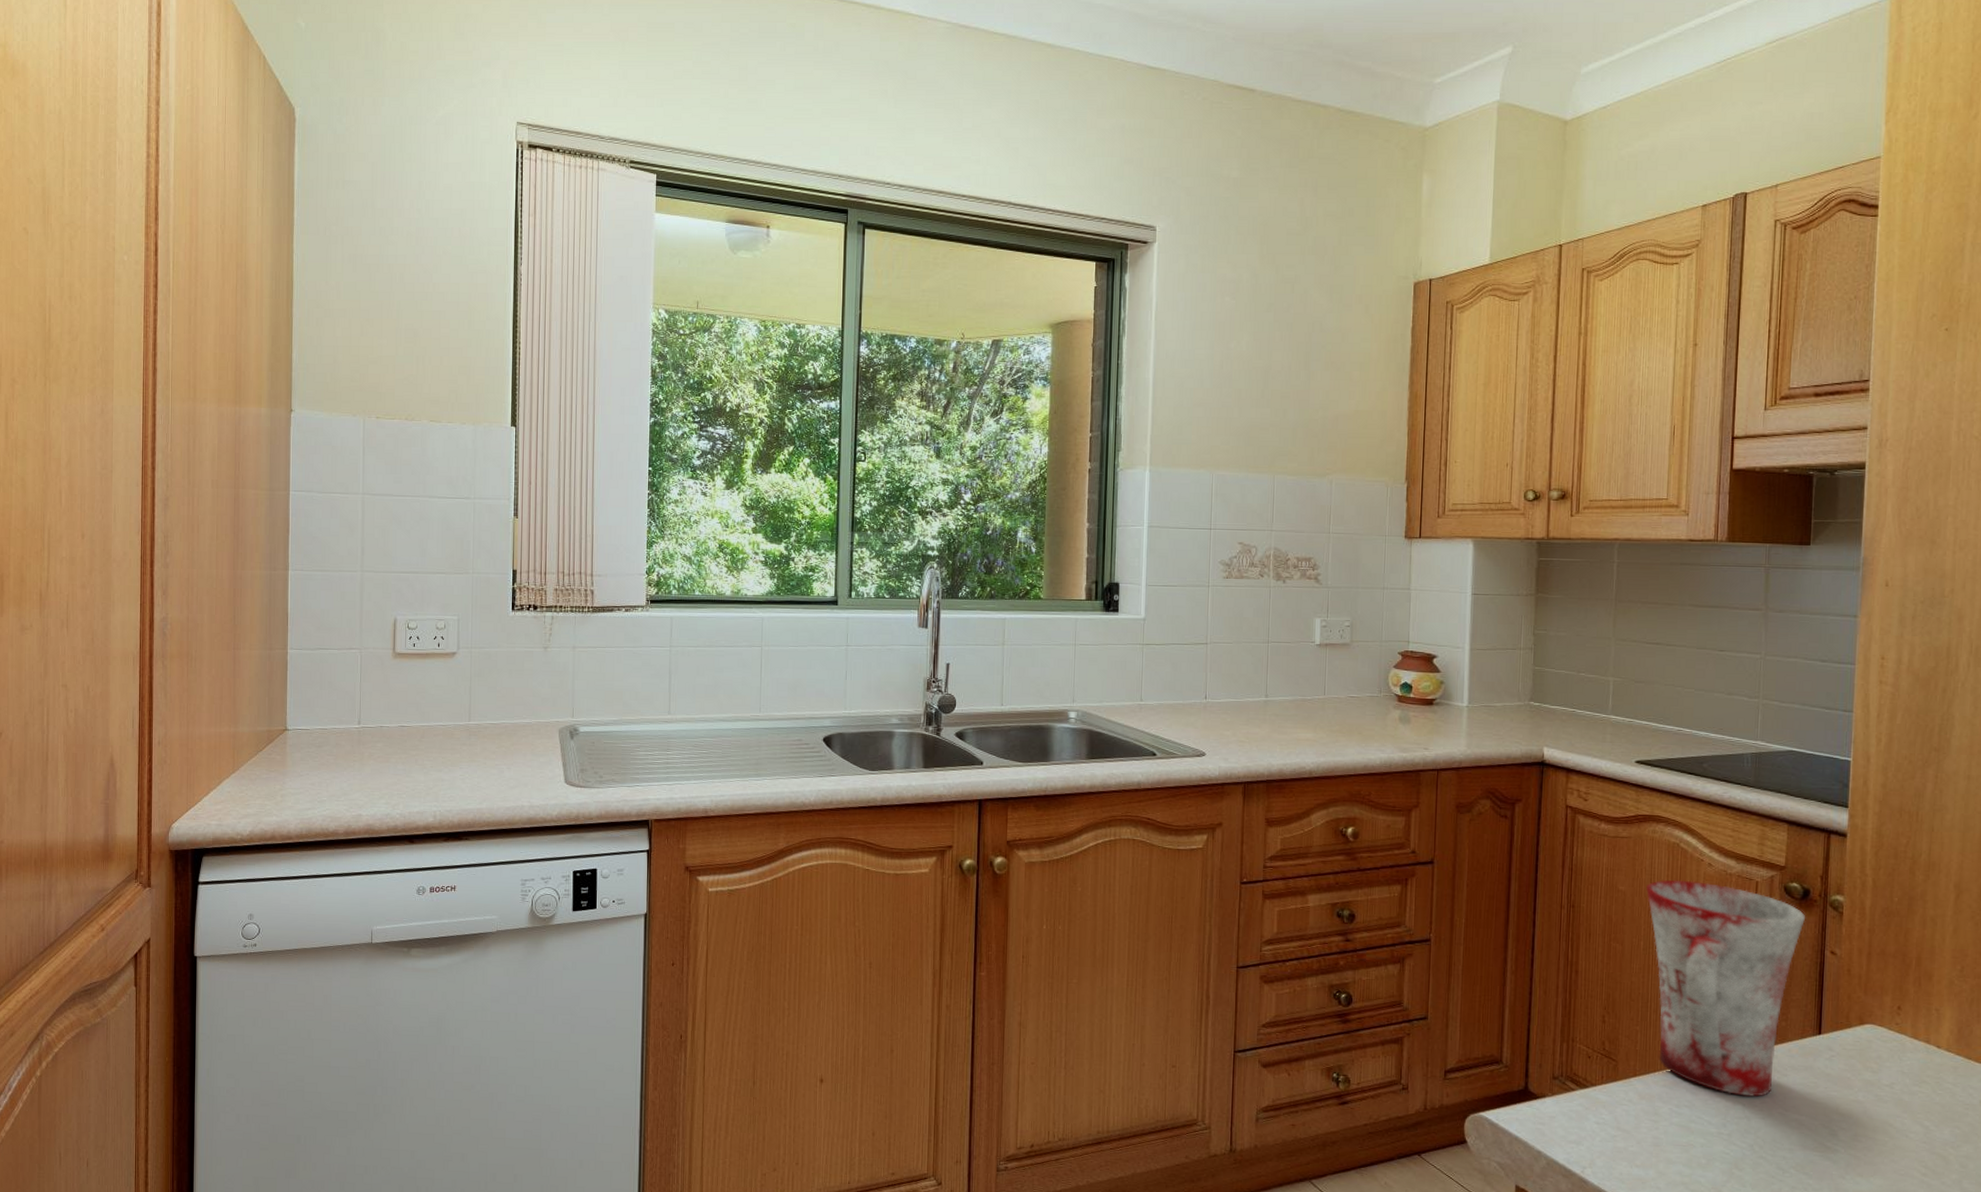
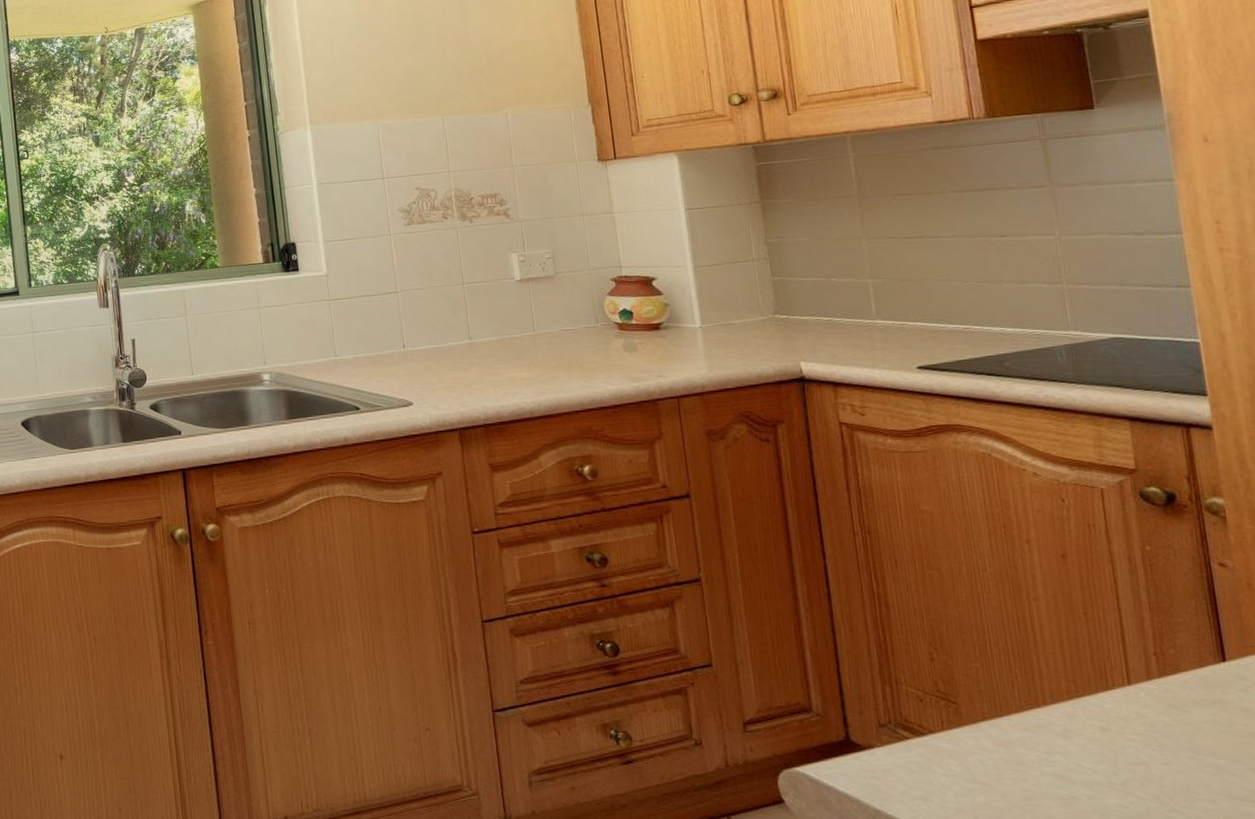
mug: present [1646,879,1805,1097] -> none [957,494,1176,739]

